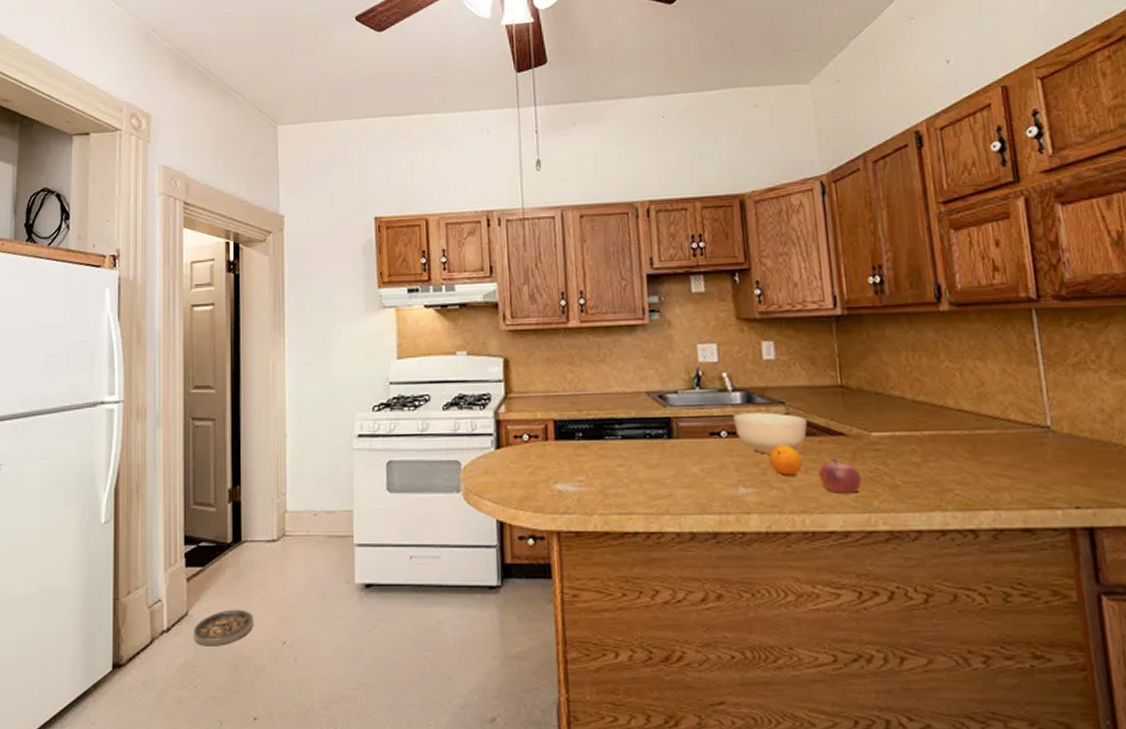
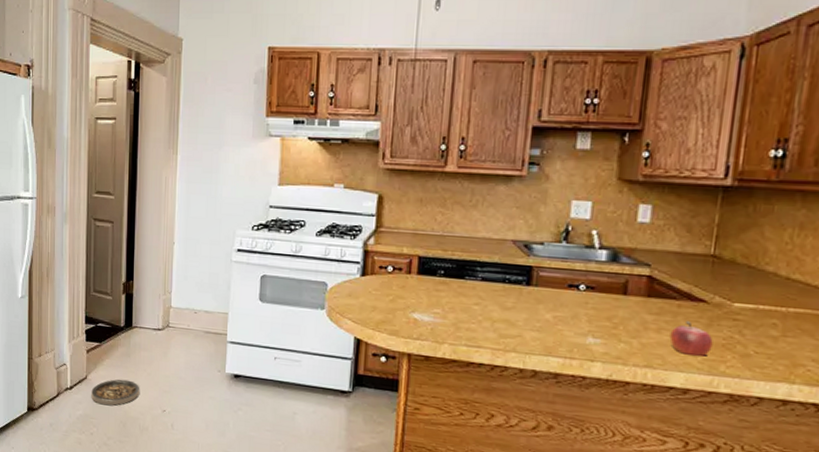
bowl: present [732,412,808,454] -> none [594,270,671,311]
fruit: present [768,445,803,477] -> none [622,304,657,334]

